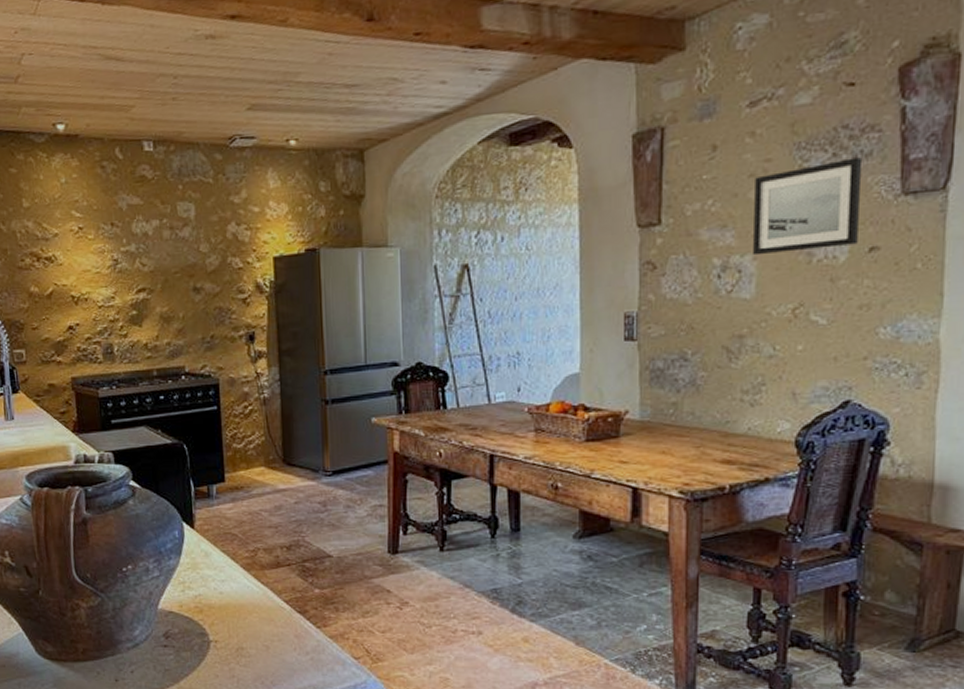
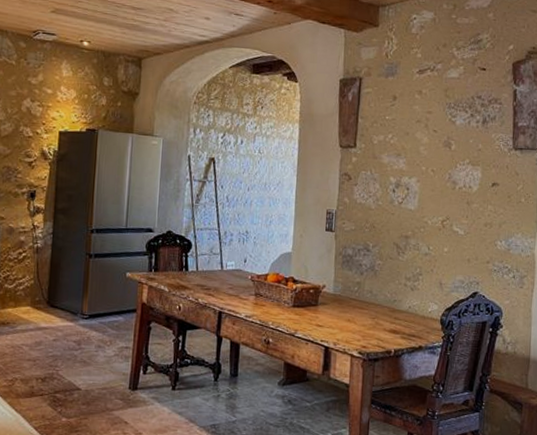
wall art: present [753,157,863,256] -> none [417,119,490,180]

